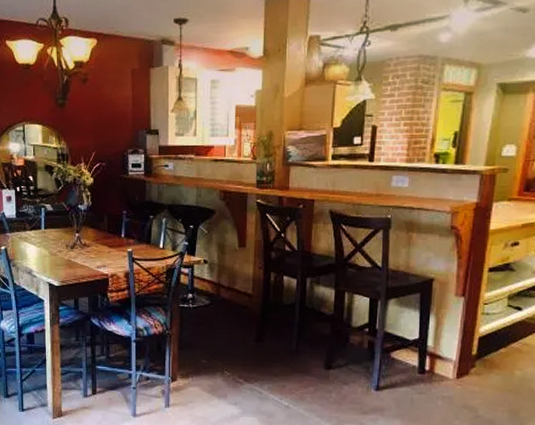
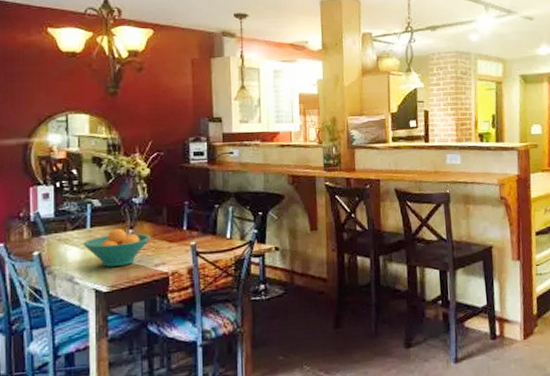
fruit bowl: none [39,232,93,266] -> present [83,229,150,268]

